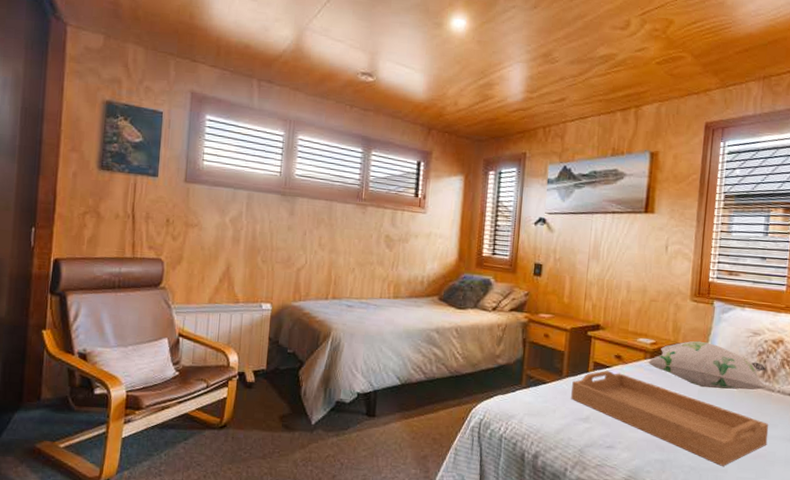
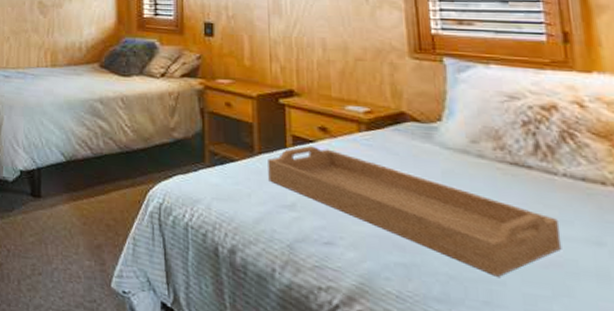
decorative pillow: present [648,340,768,391] -> none [364,108,547,173]

